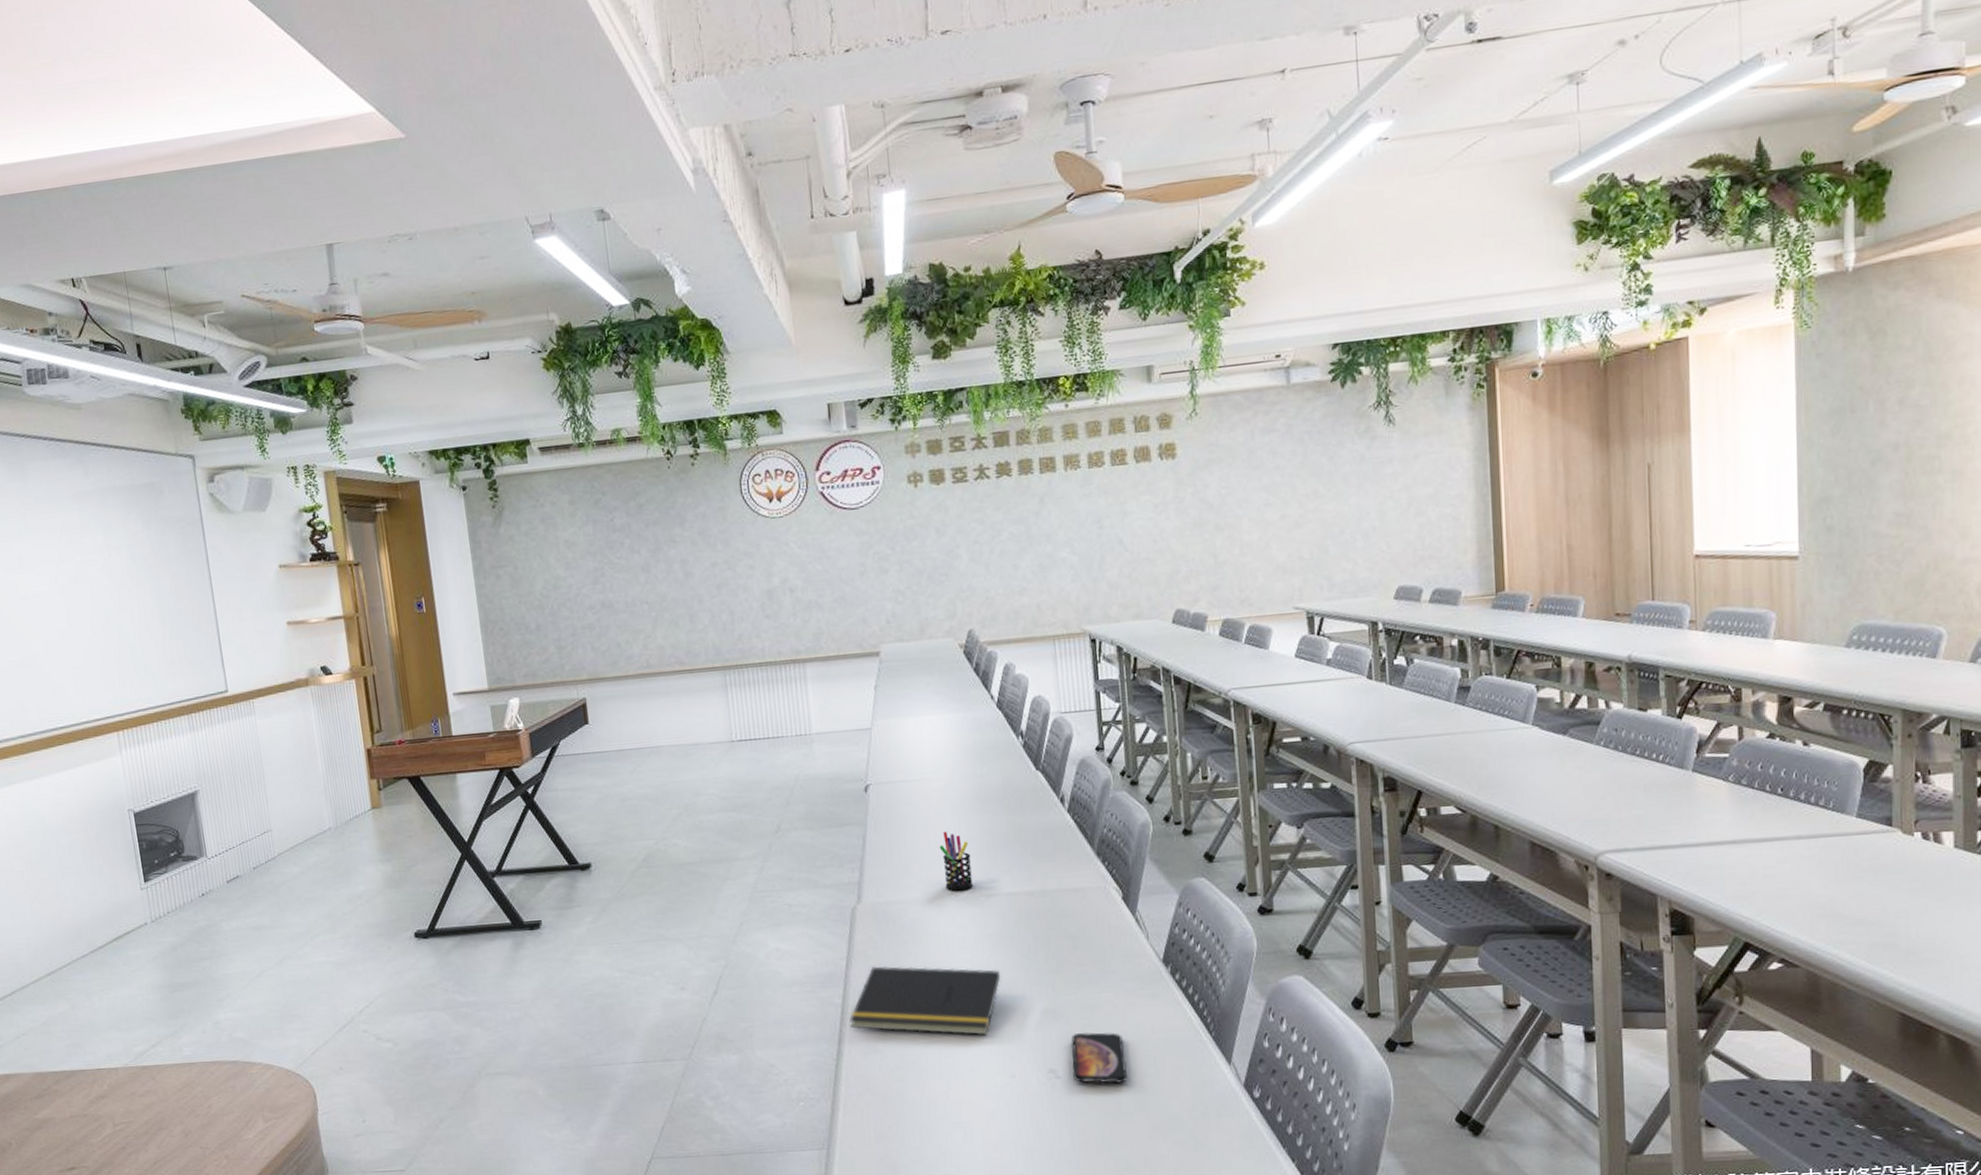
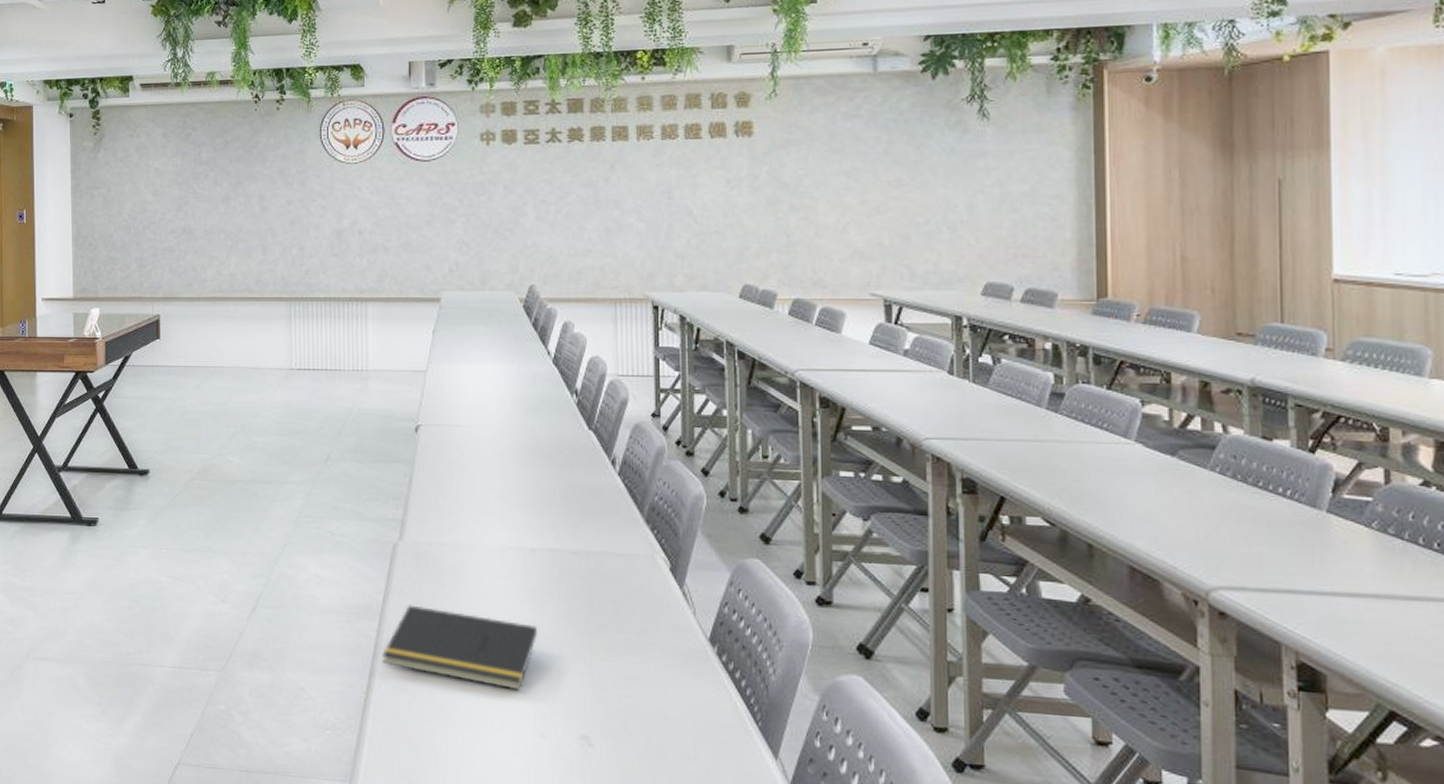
pen holder: present [939,831,973,891] -> none [484,480,516,541]
smartphone: present [1071,1032,1127,1083] -> none [606,702,664,761]

